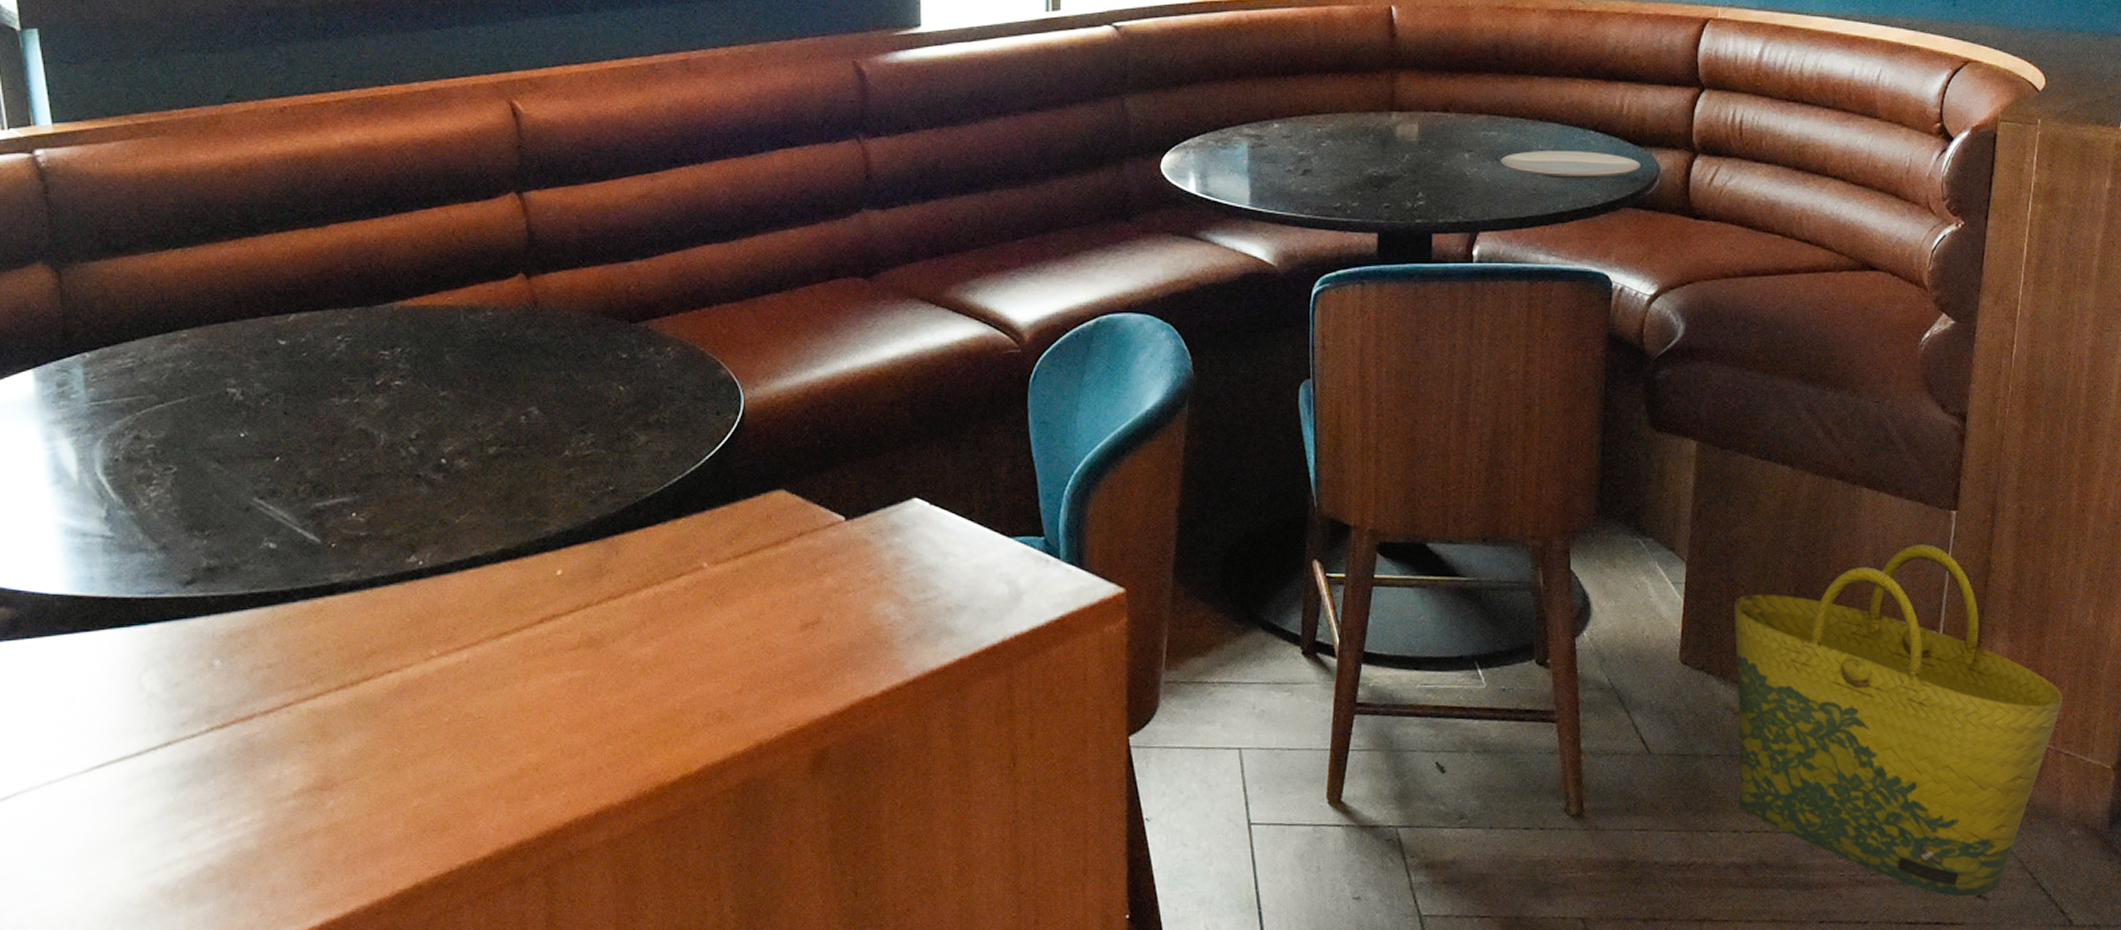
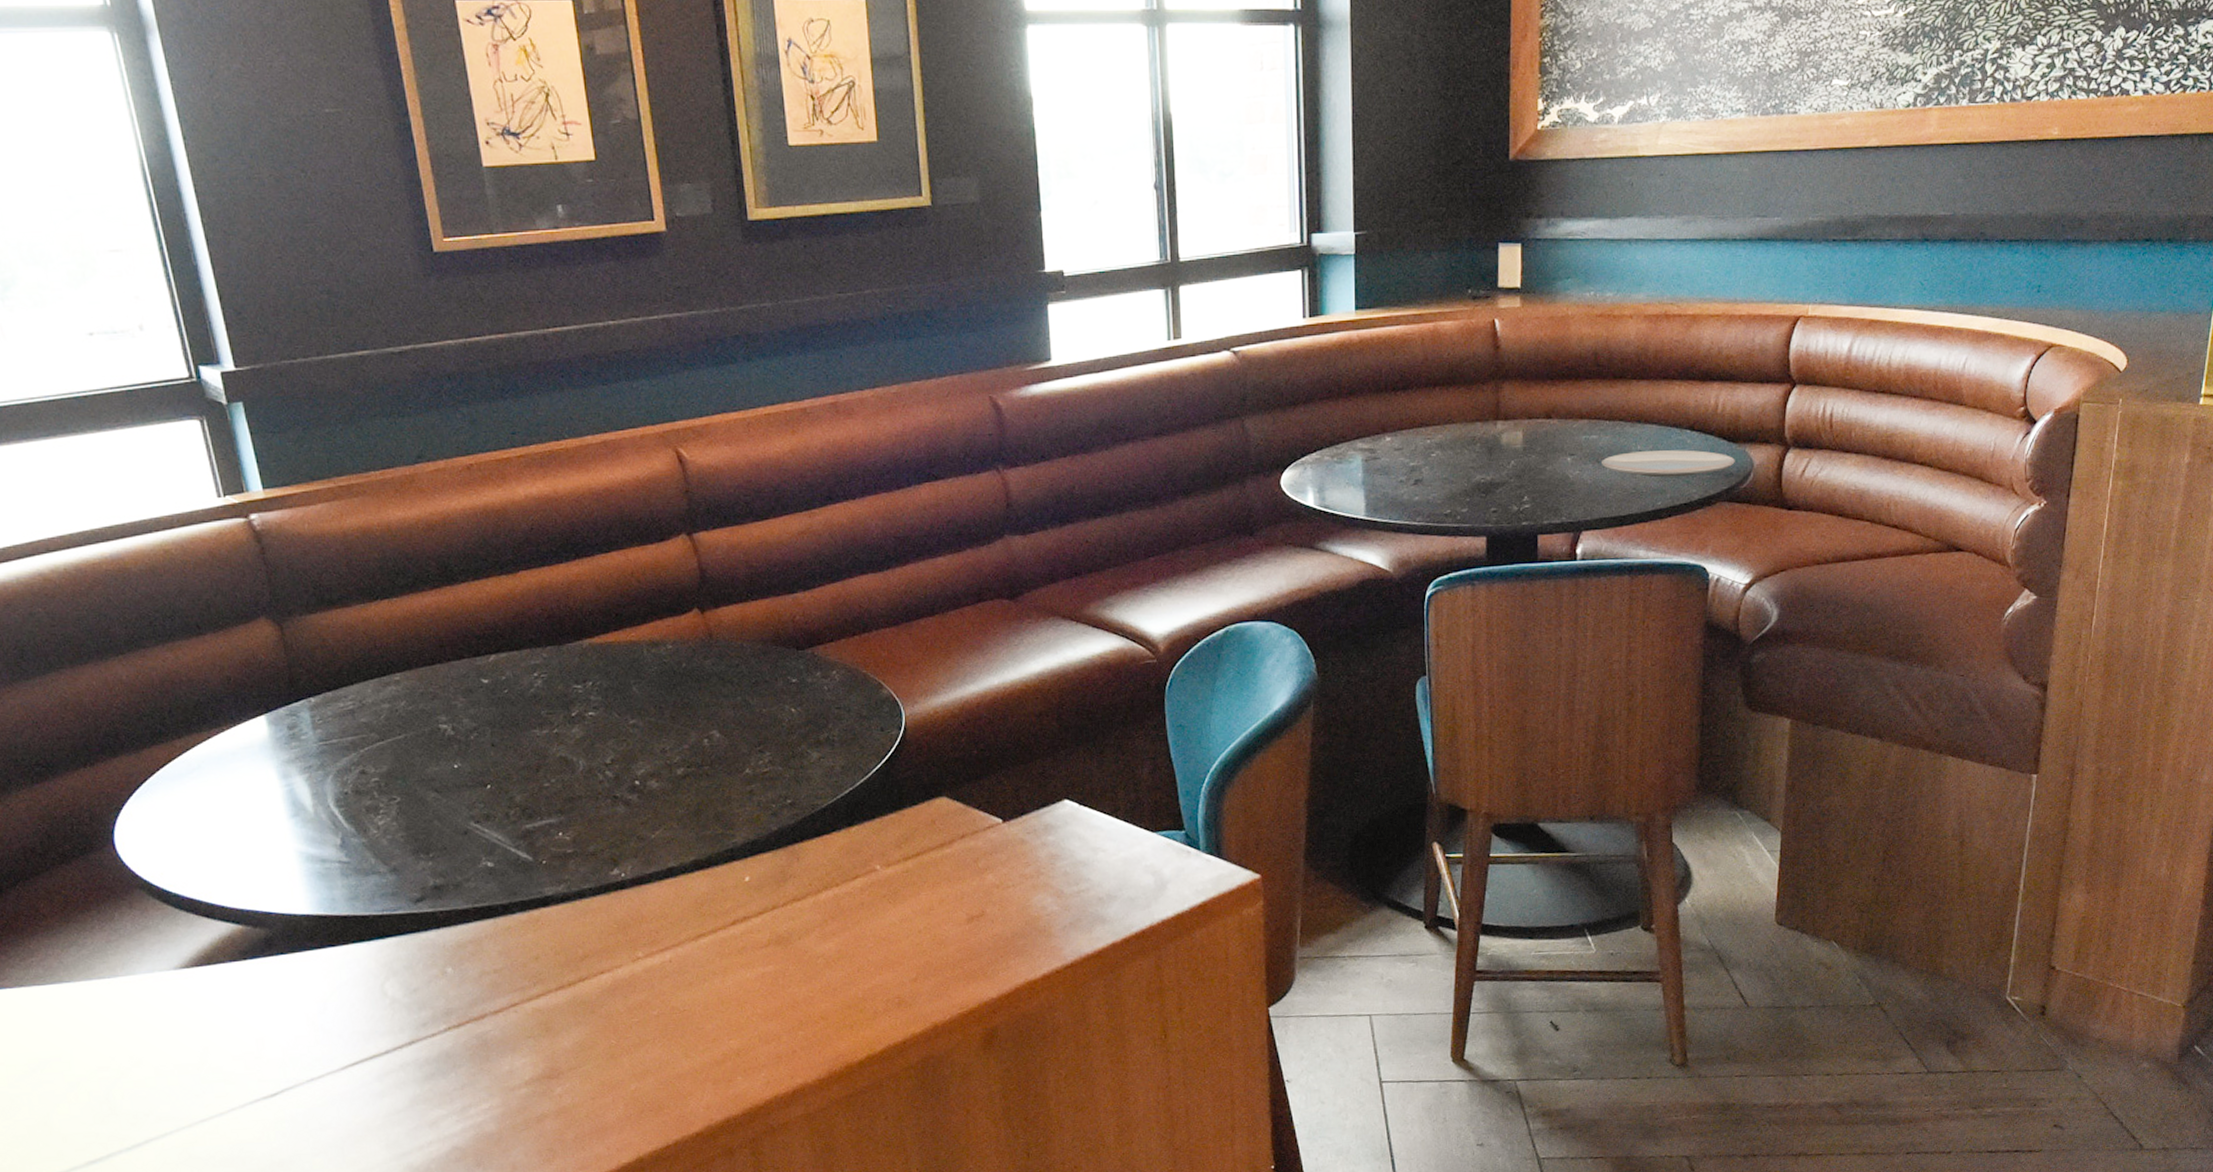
tote bag: present [1734,544,2063,897] -> none [1826,806,2137,1127]

